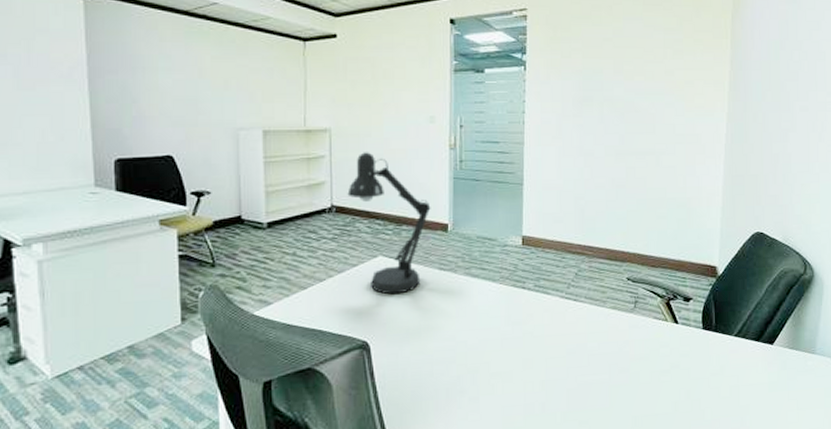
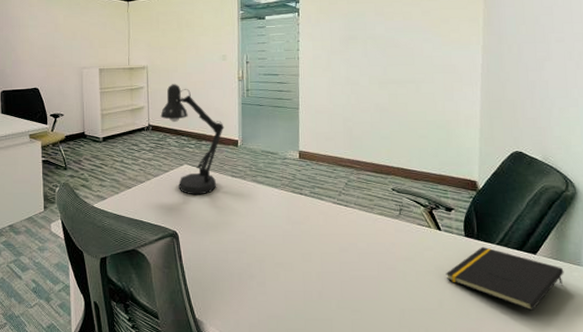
notepad: none [681,339,799,406] -> present [445,246,564,311]

